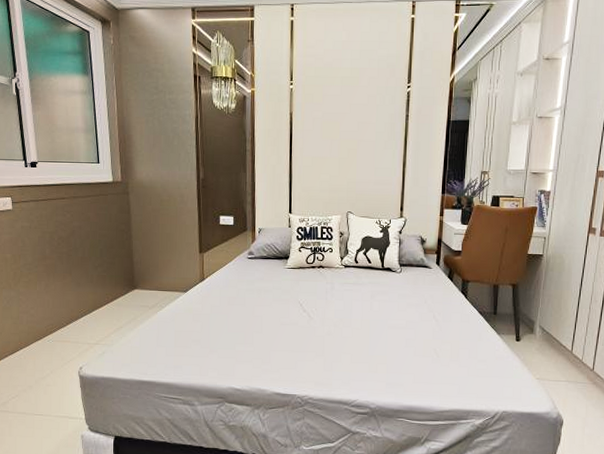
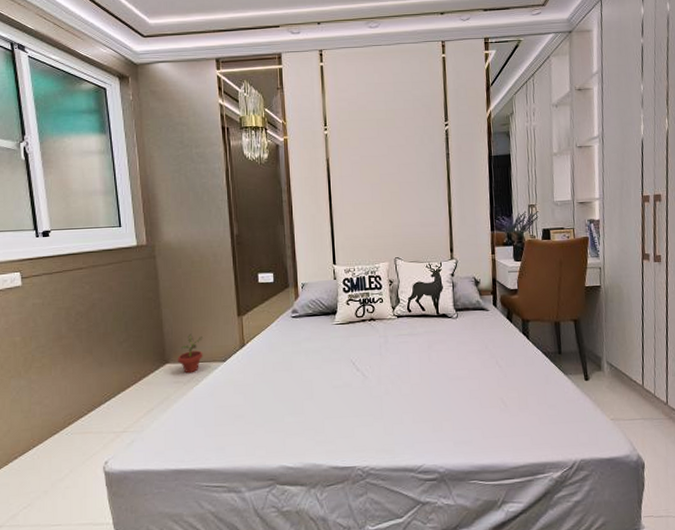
potted plant: none [144,264,167,300] -> present [177,333,203,374]

